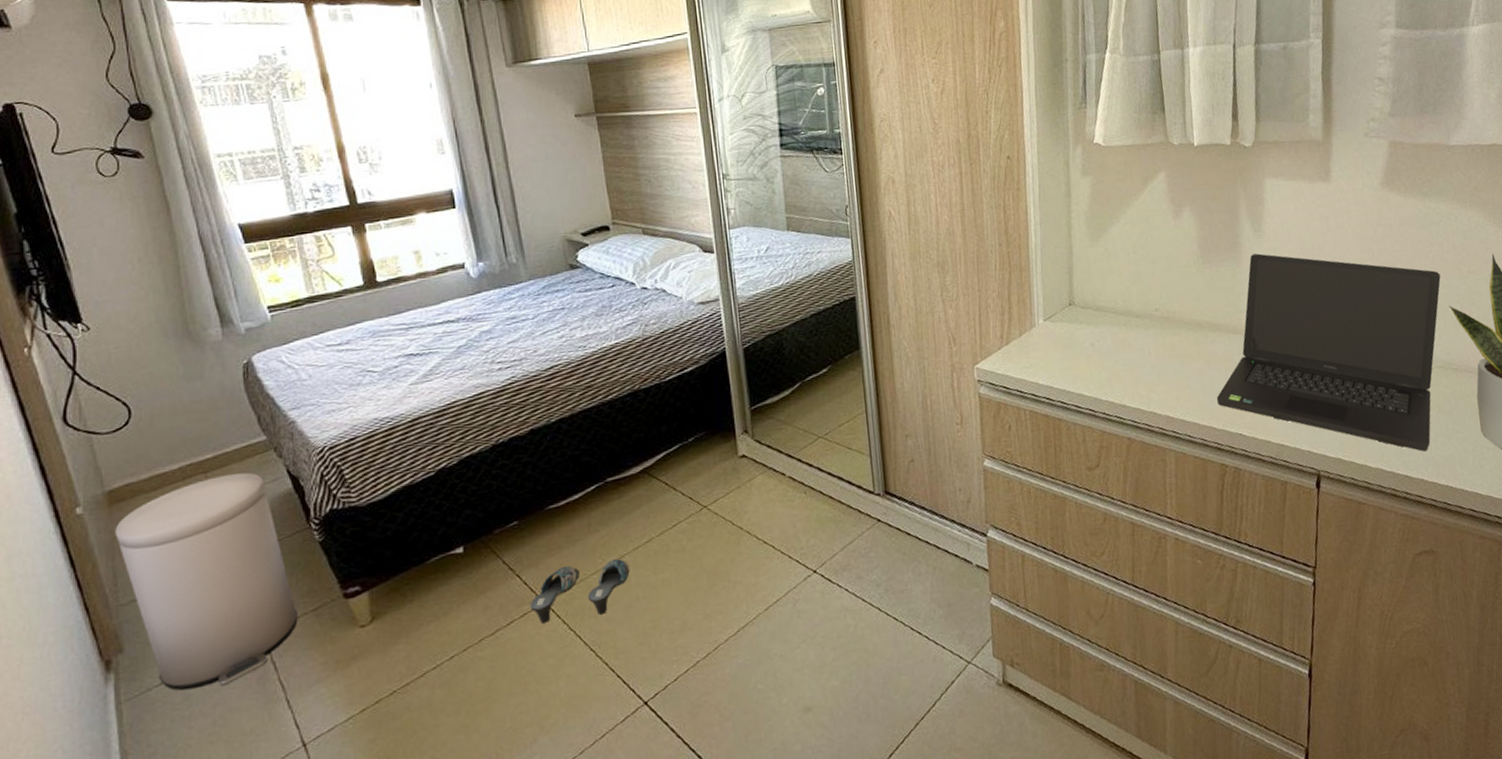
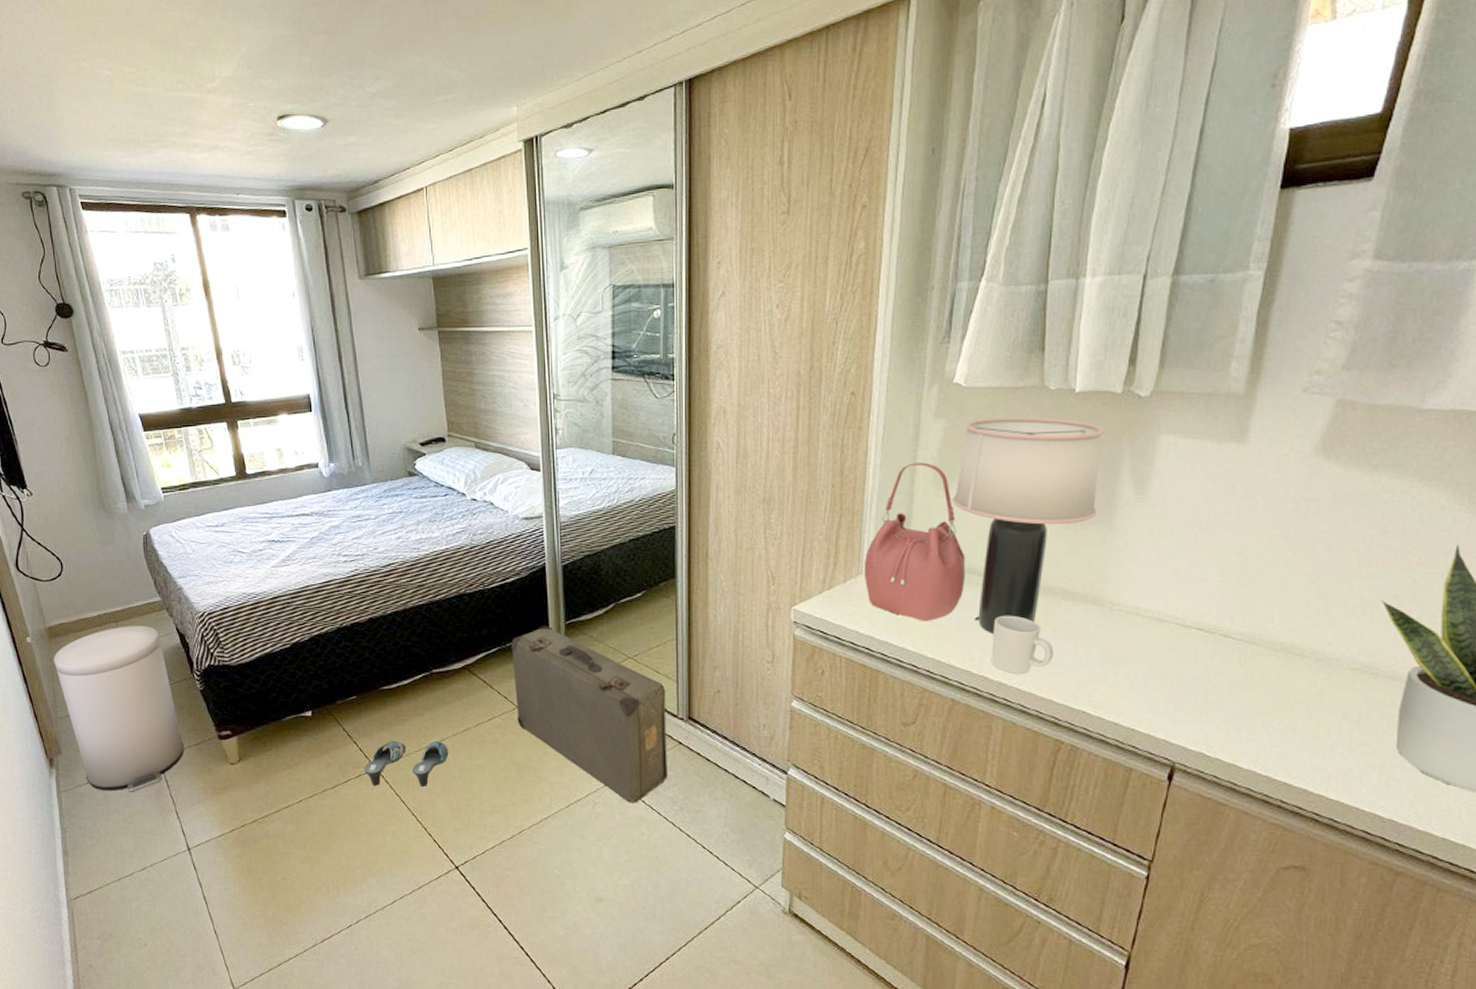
suitcase: none [693,414,869,594] -> present [511,625,668,803]
handbag: none [1035,217,1126,367] -> present [863,462,966,622]
table lamp: none [1105,169,1226,372] -> present [952,416,1104,635]
mug: none [1154,351,1209,407] -> present [990,615,1054,675]
laptop: present [1216,253,1441,452] -> none [1060,519,1376,760]

